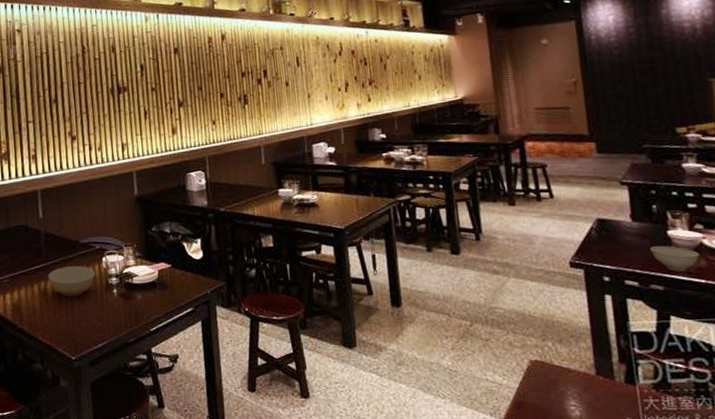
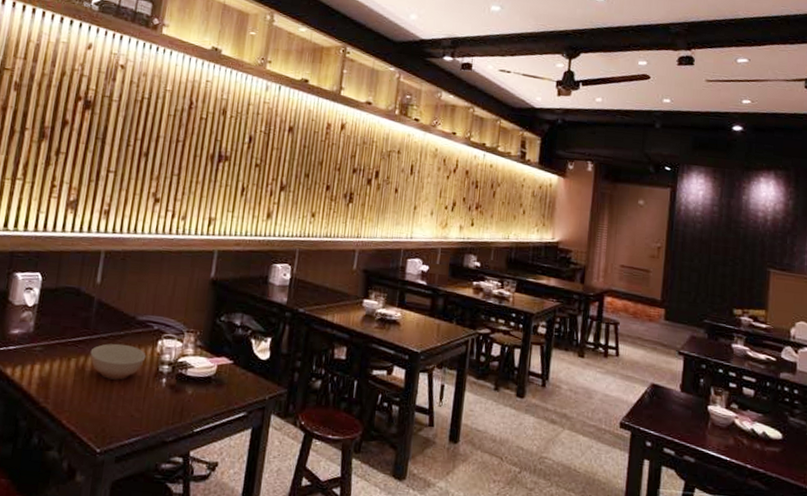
bowl: present [650,245,700,273] -> none [691,418,730,448]

